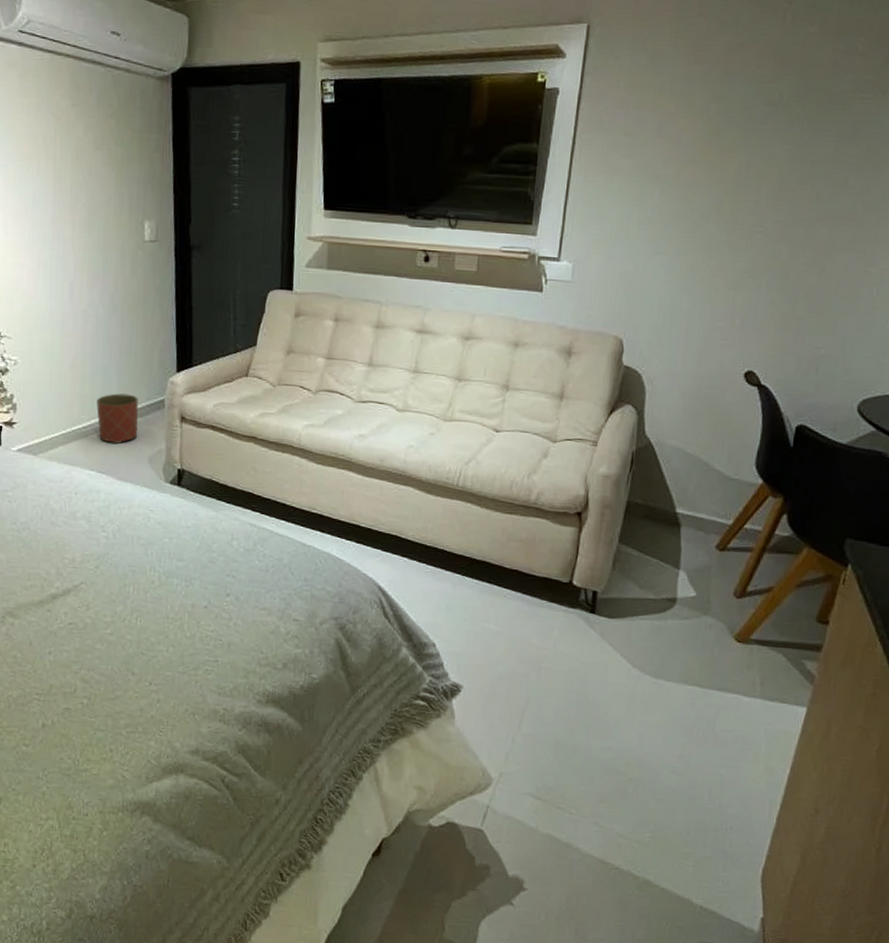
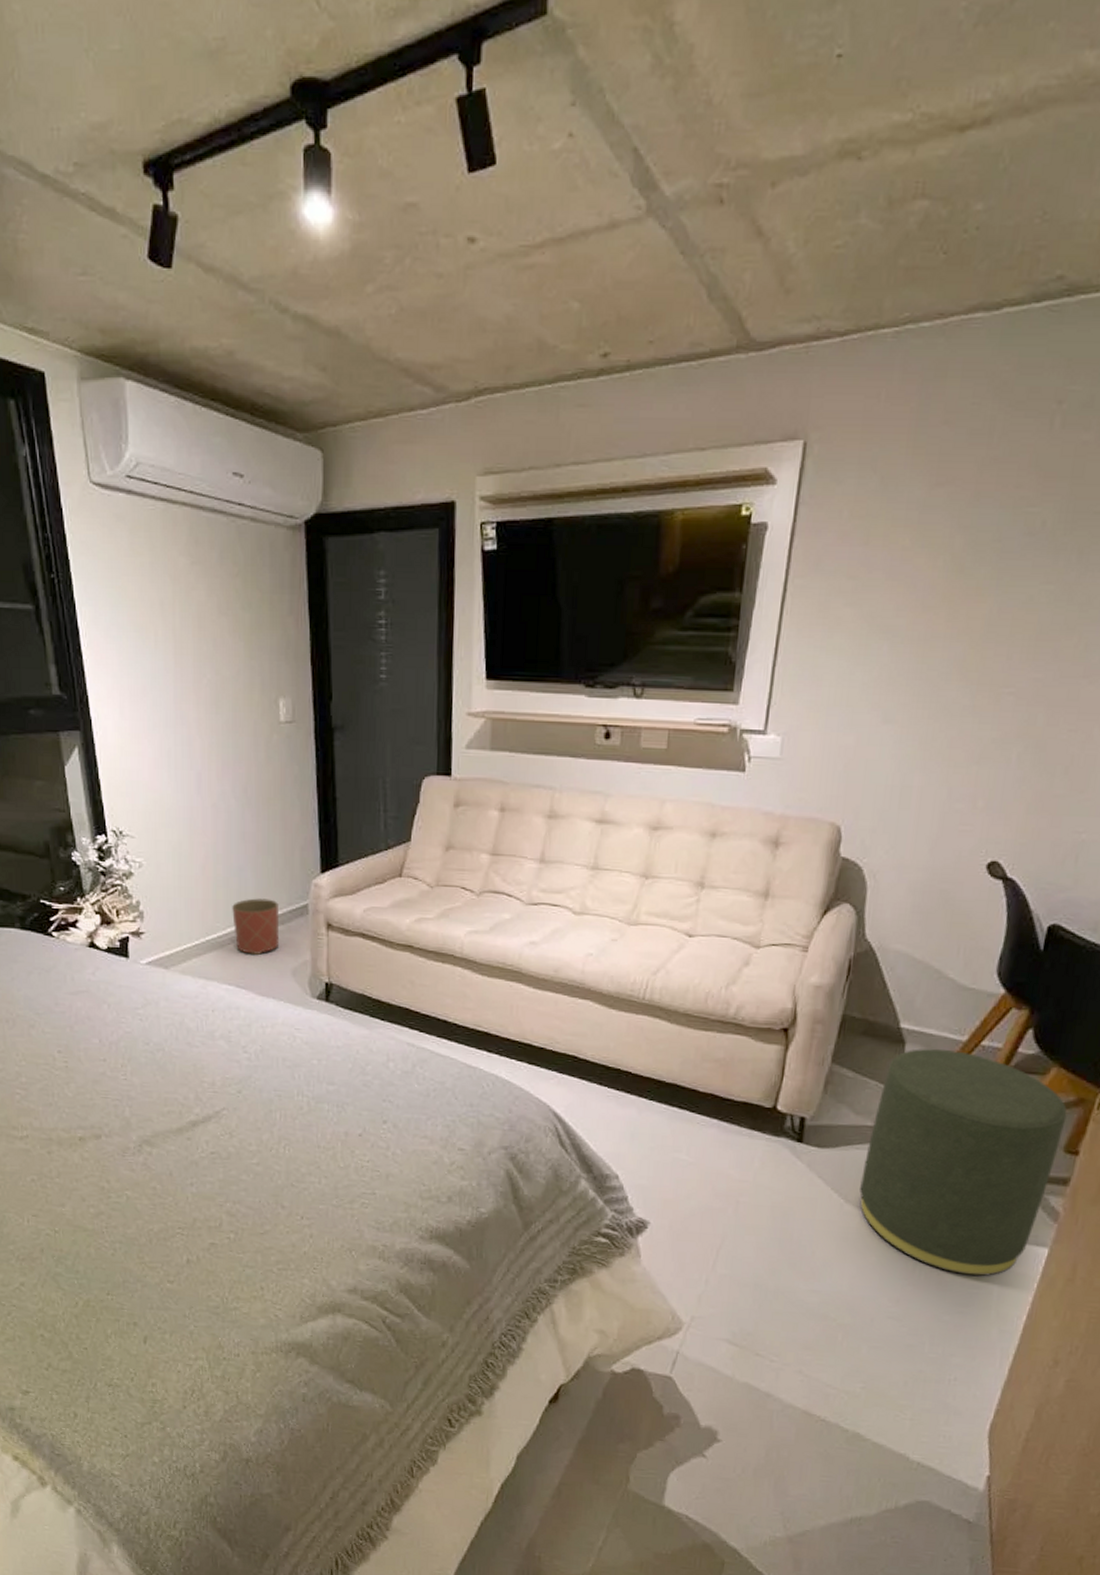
ottoman: none [645,530,818,734] -> present [859,1048,1068,1277]

